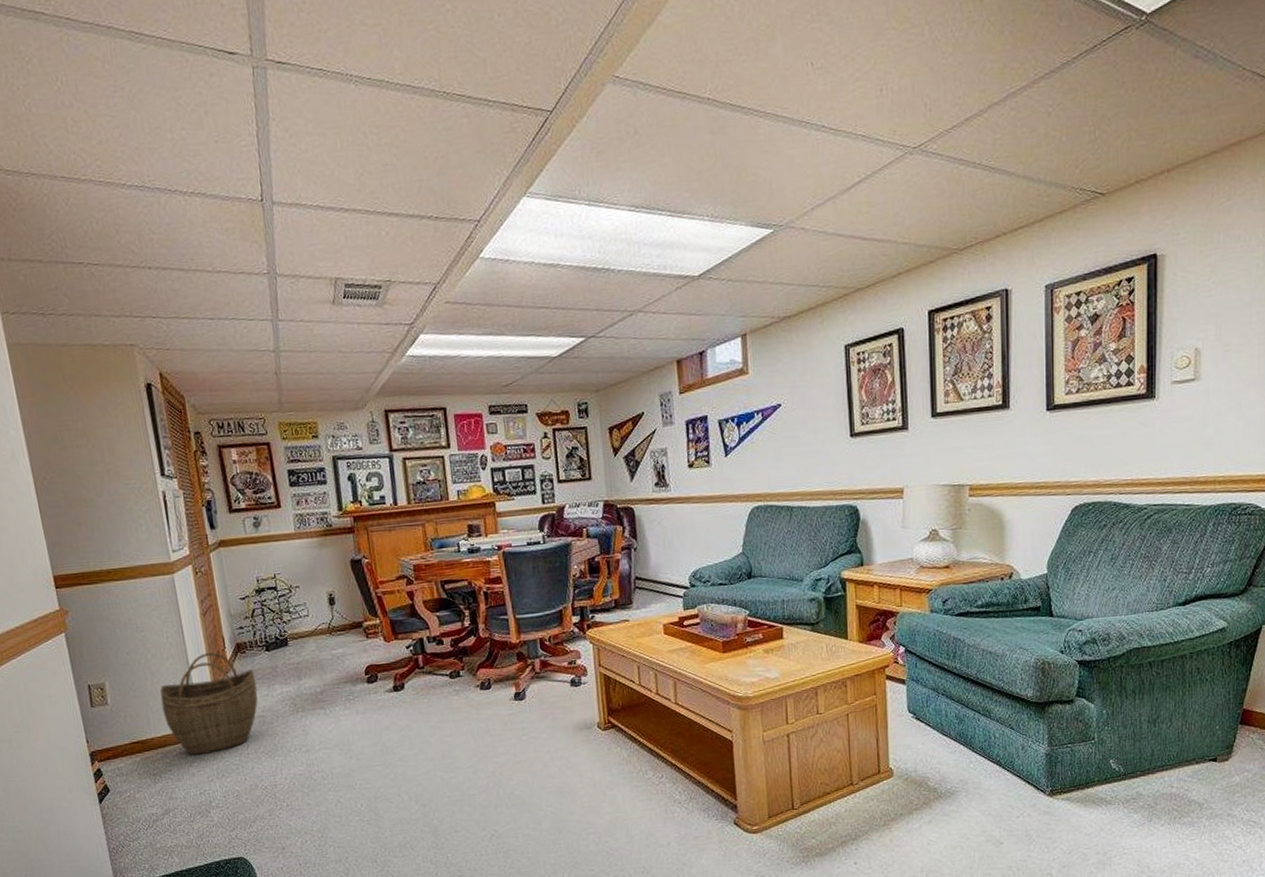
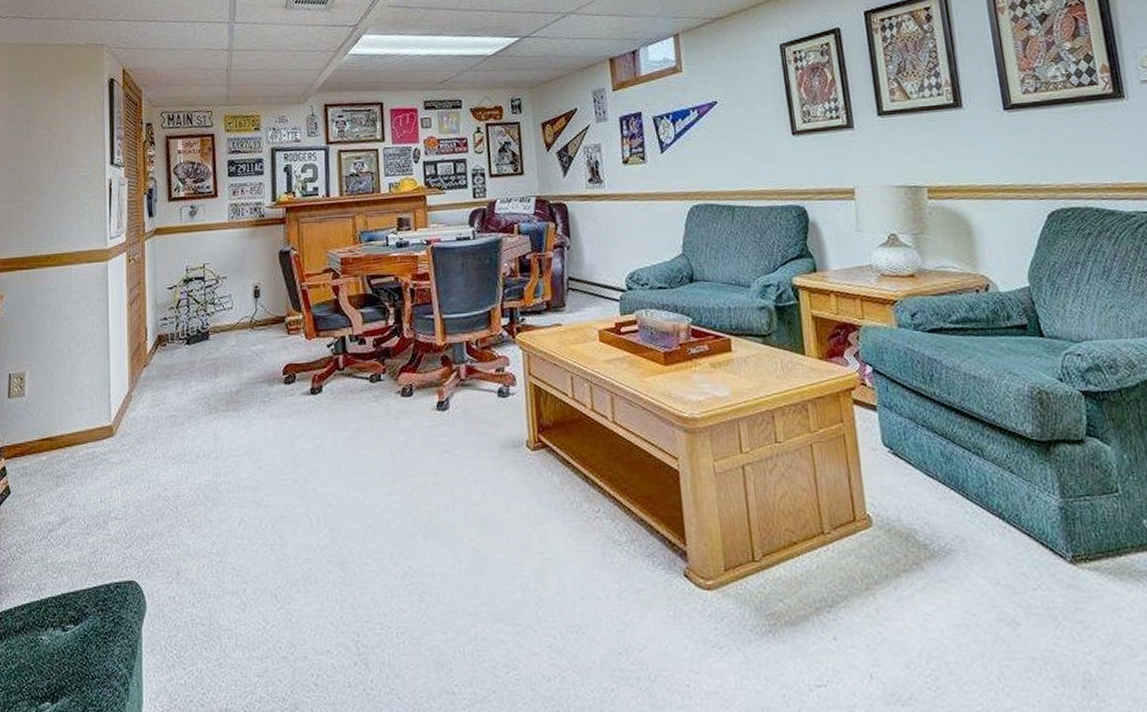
woven basket: present [160,652,258,756] -> none [76,344,173,458]

